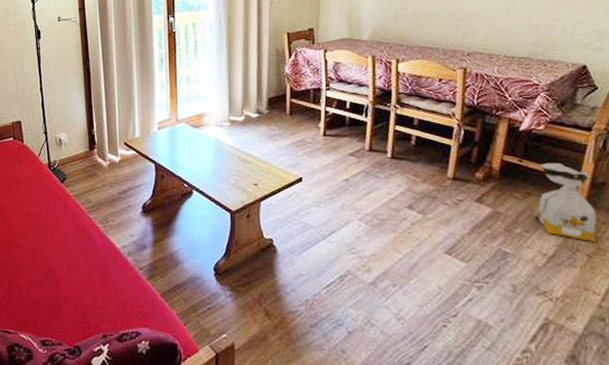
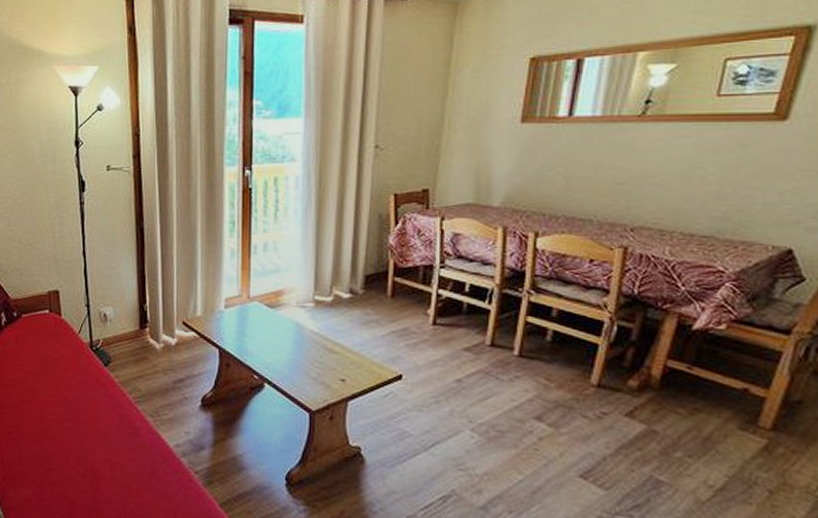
bag: present [534,162,597,242] -> none [702,371,785,475]

